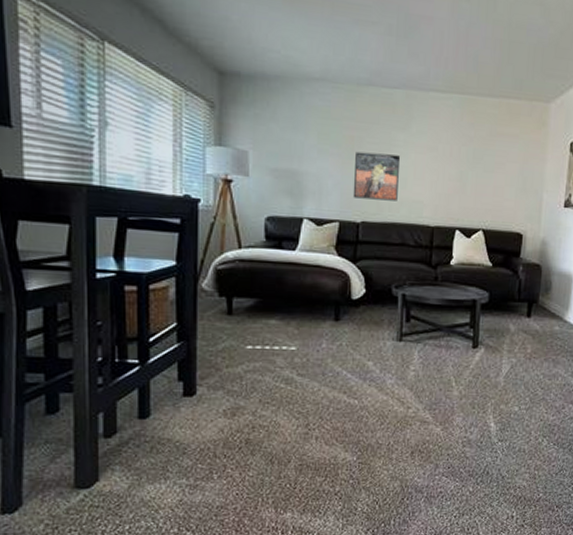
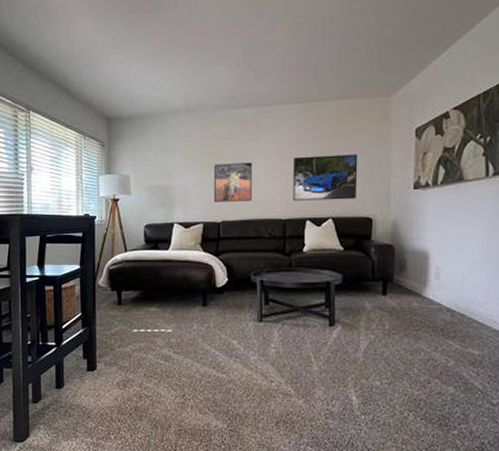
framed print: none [442,156,513,212] -> present [293,154,358,201]

